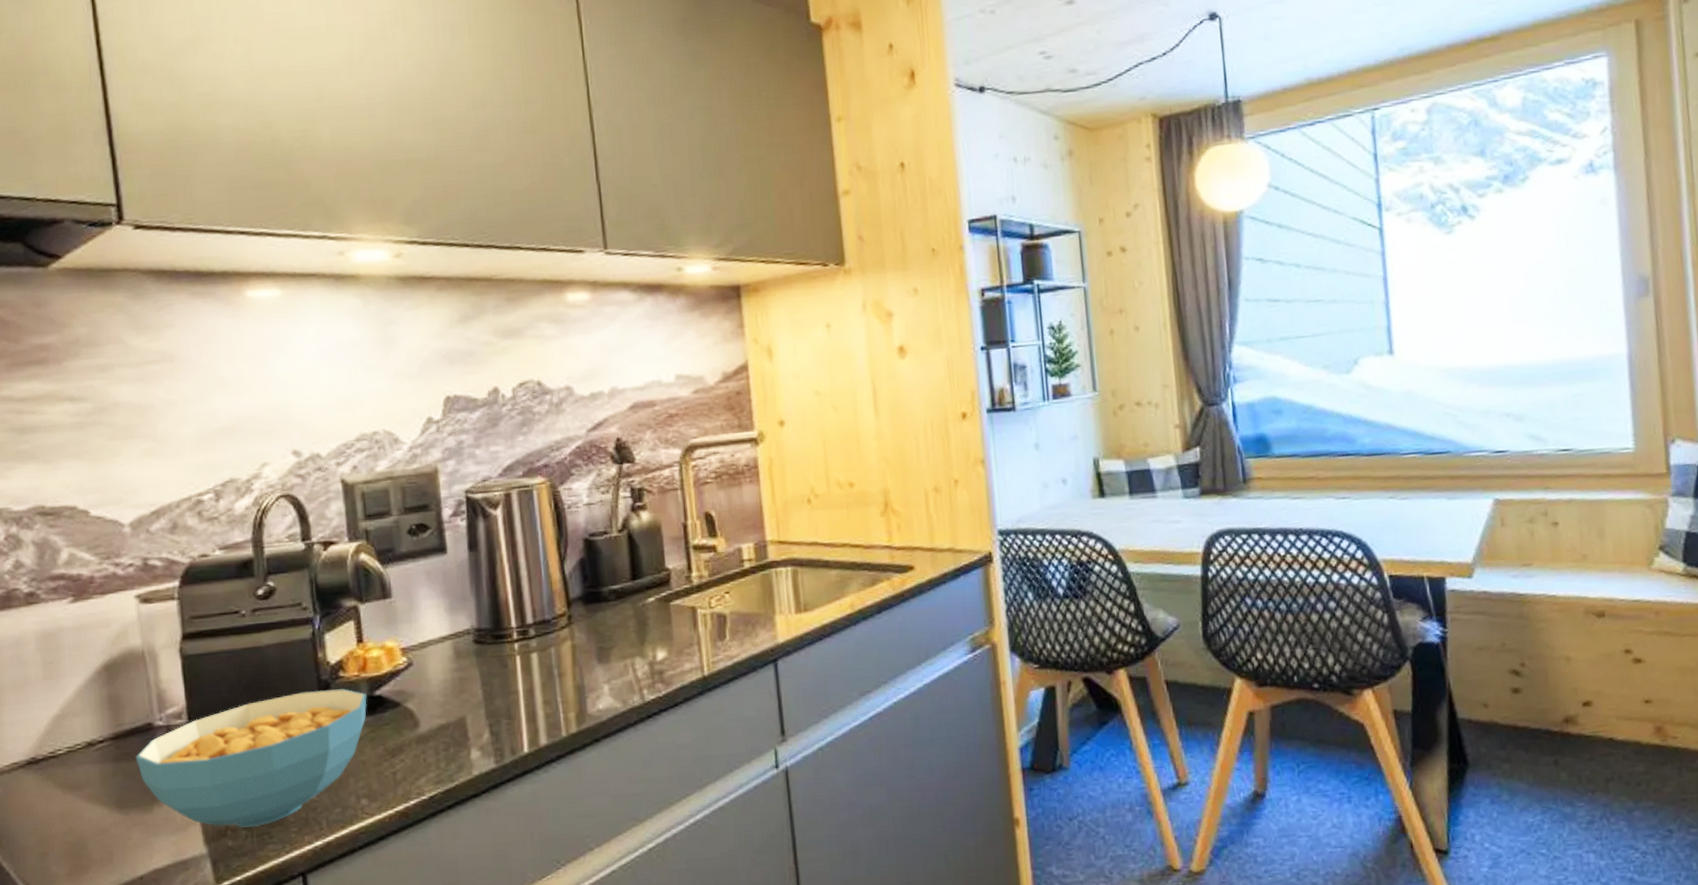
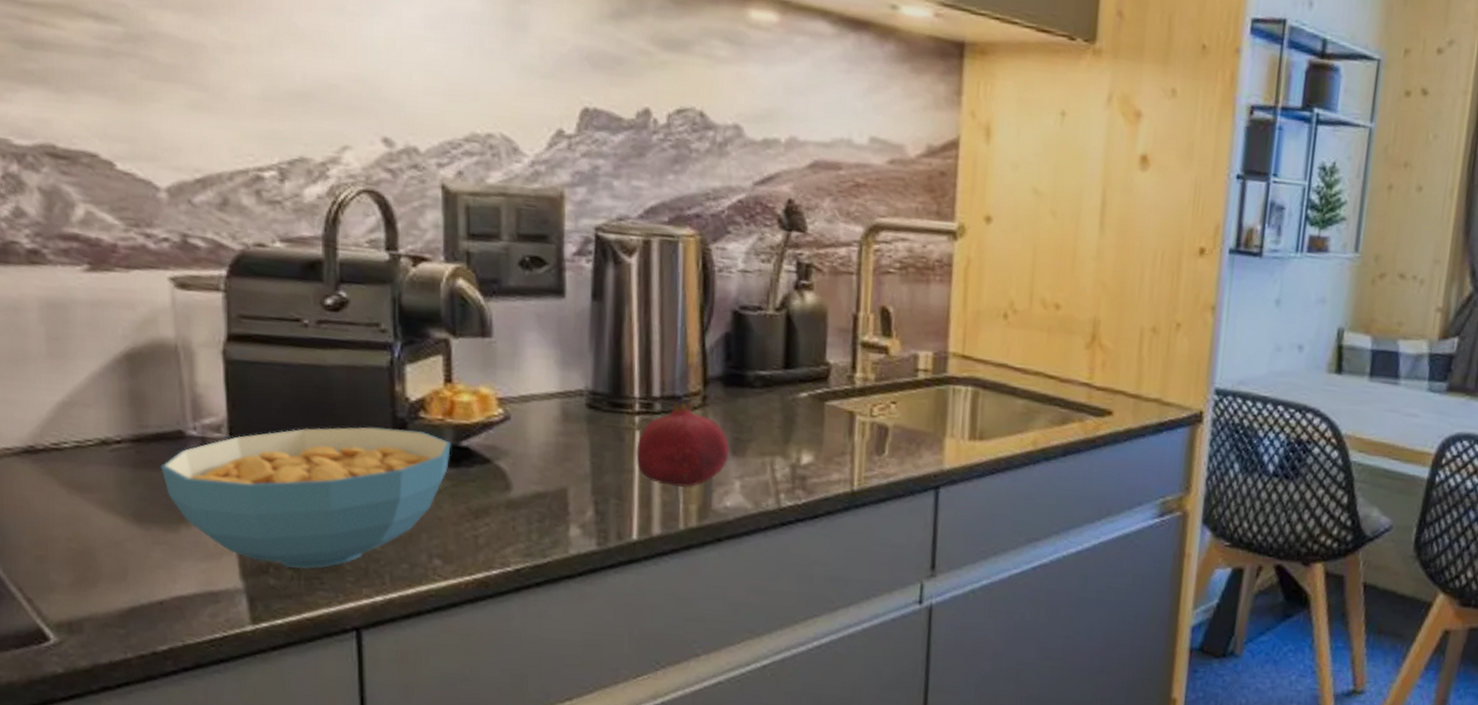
fruit: none [518,622,596,700] -> present [636,401,730,488]

